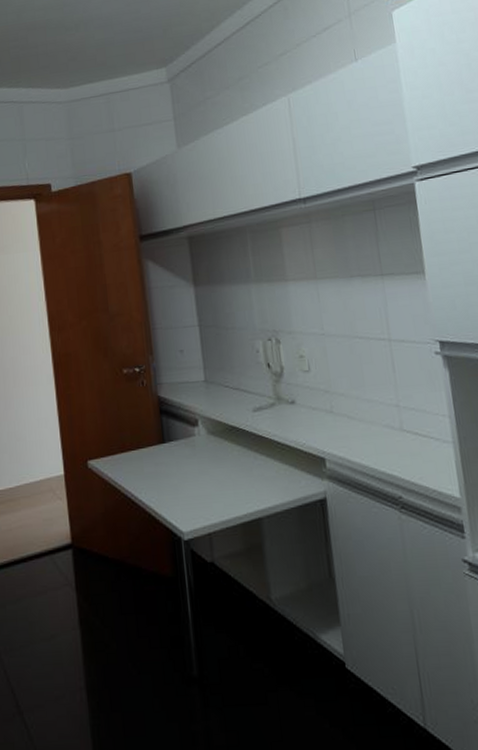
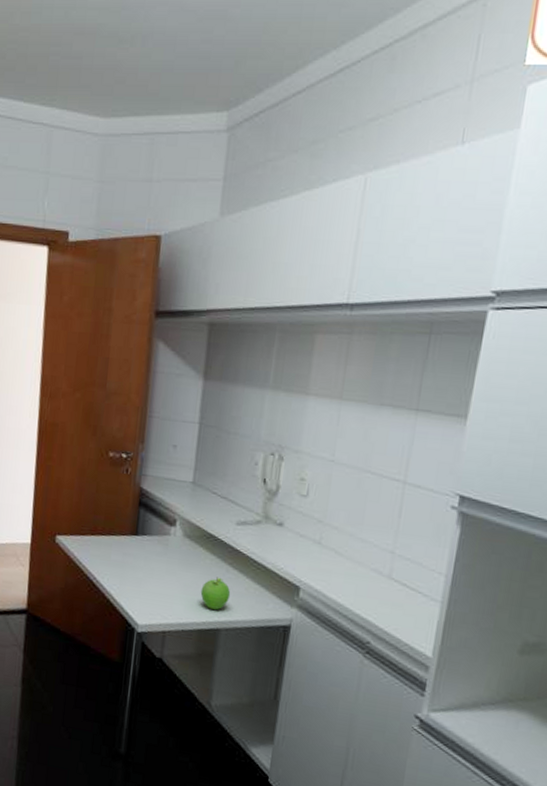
fruit: none [235,466,264,500] -> present [200,577,231,610]

